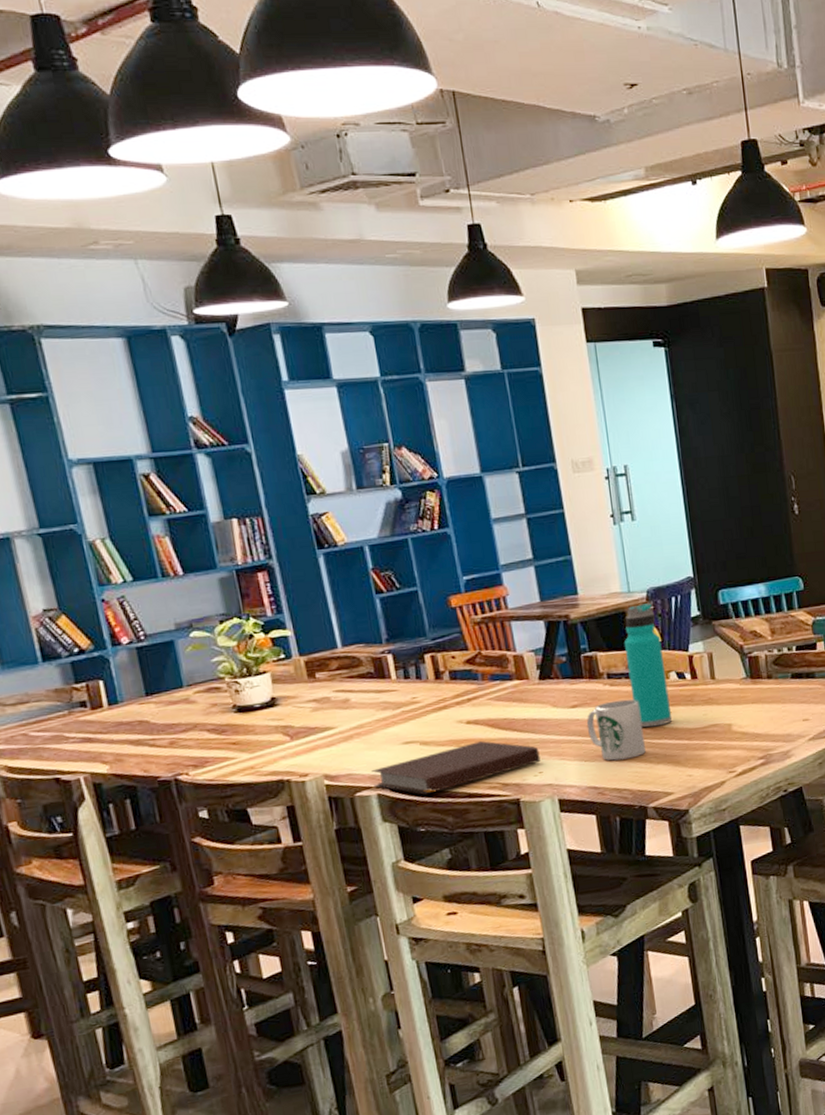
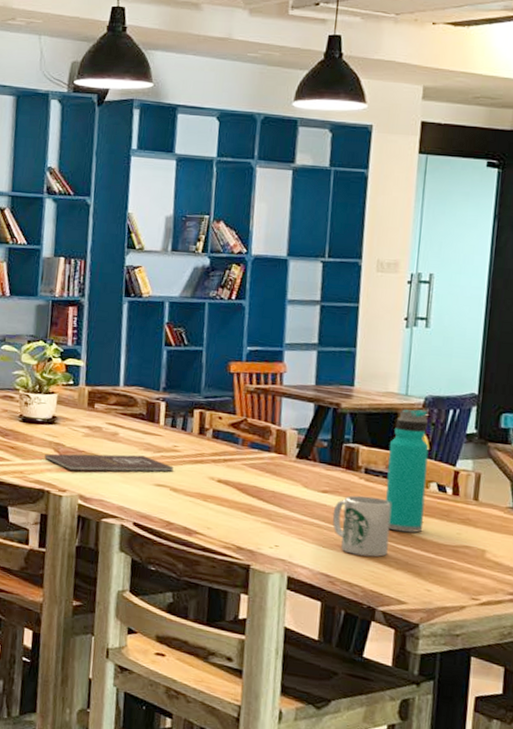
book: none [273,715,418,752] -> present [44,453,174,472]
notebook: present [371,741,541,795] -> none [120,501,280,538]

